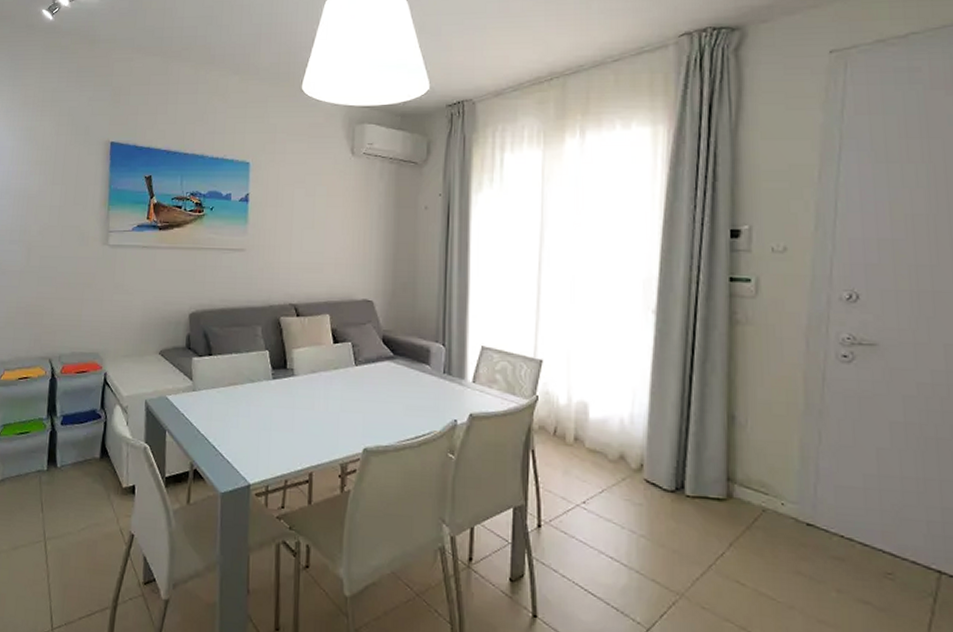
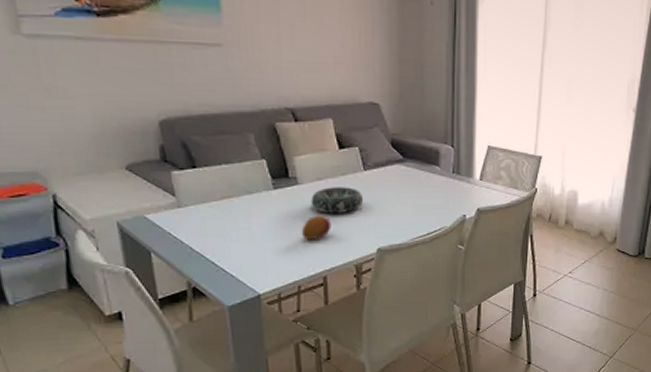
fruit: none [293,407,321,433] -> present [301,215,332,241]
decorative bowl: none [304,380,353,408] -> present [311,187,364,213]

